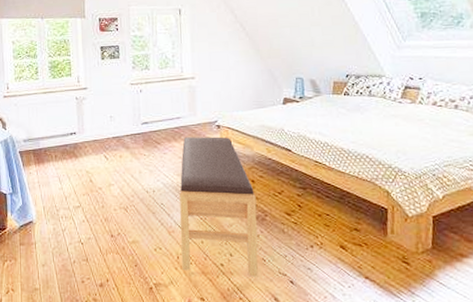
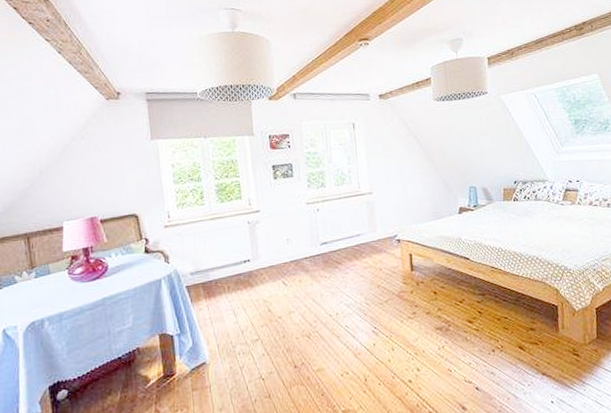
bench: present [179,136,258,277] -> none [363,251,446,393]

